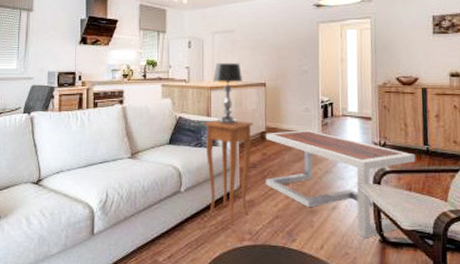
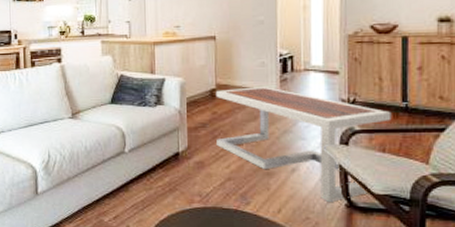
side table: present [204,120,254,224] -> none [148,77,202,186]
table lamp: present [214,63,243,125] -> none [157,15,190,83]

